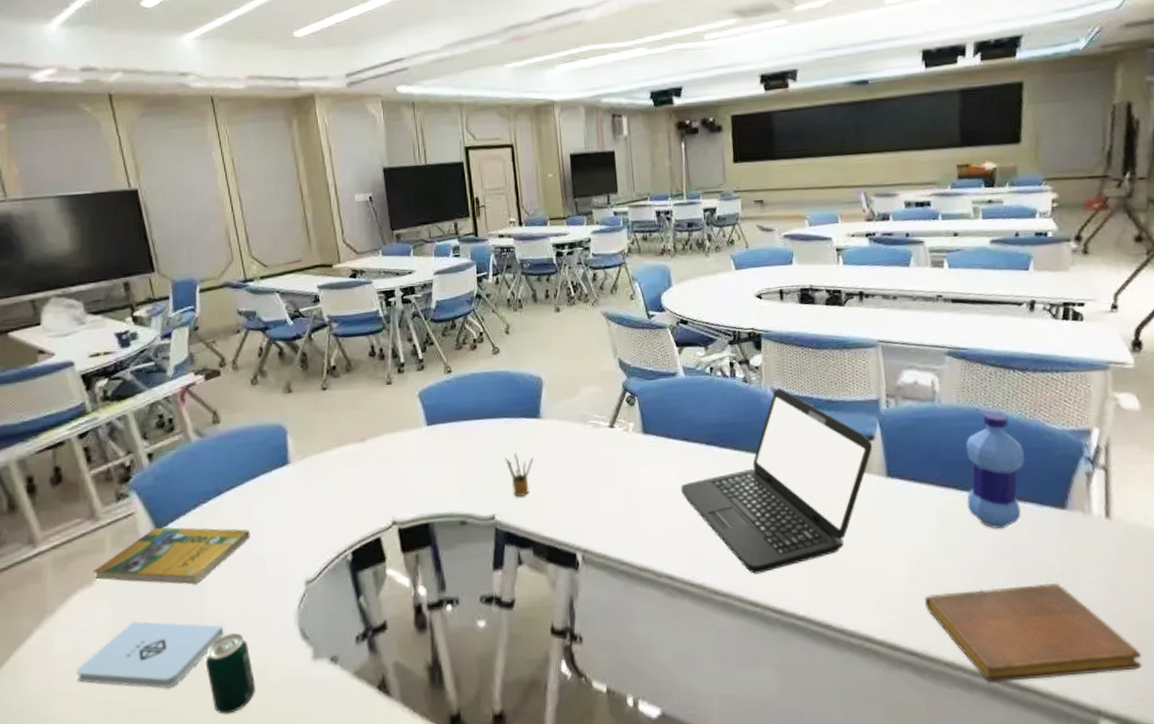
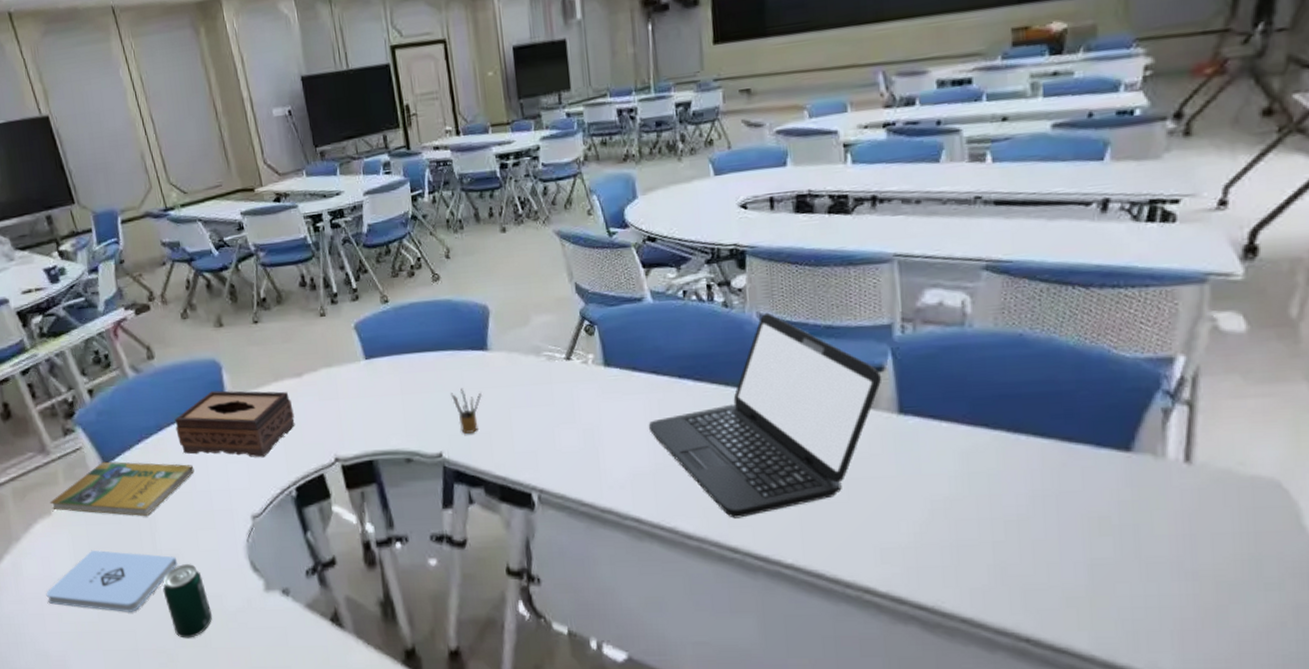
tissue box: none [235,455,356,522] -> present [175,390,295,458]
notebook: present [925,583,1142,683] -> none [940,536,1218,642]
water bottle: present [966,411,1025,530] -> none [1000,336,1080,474]

